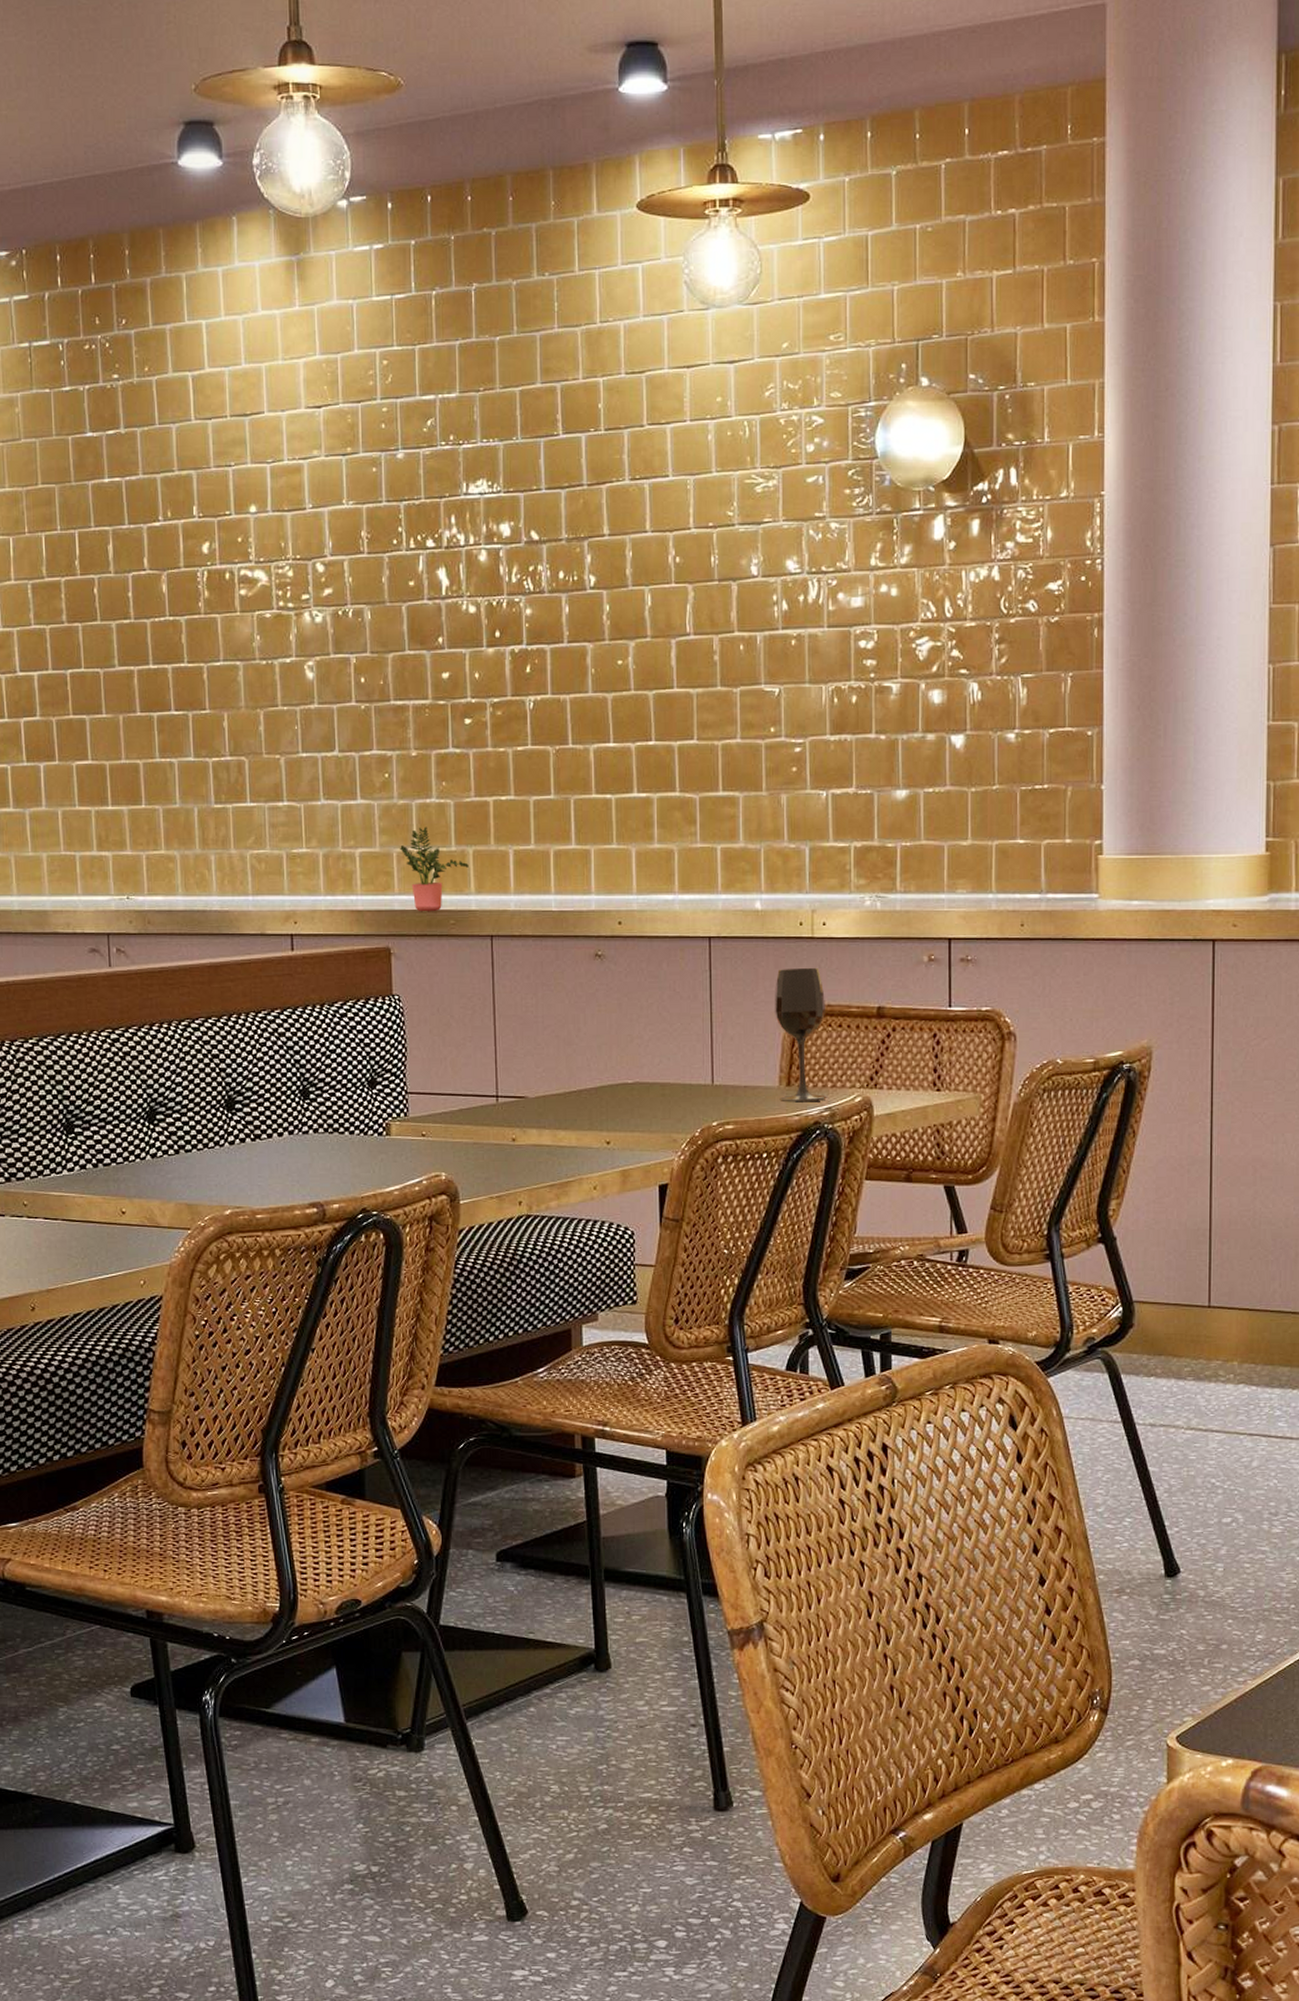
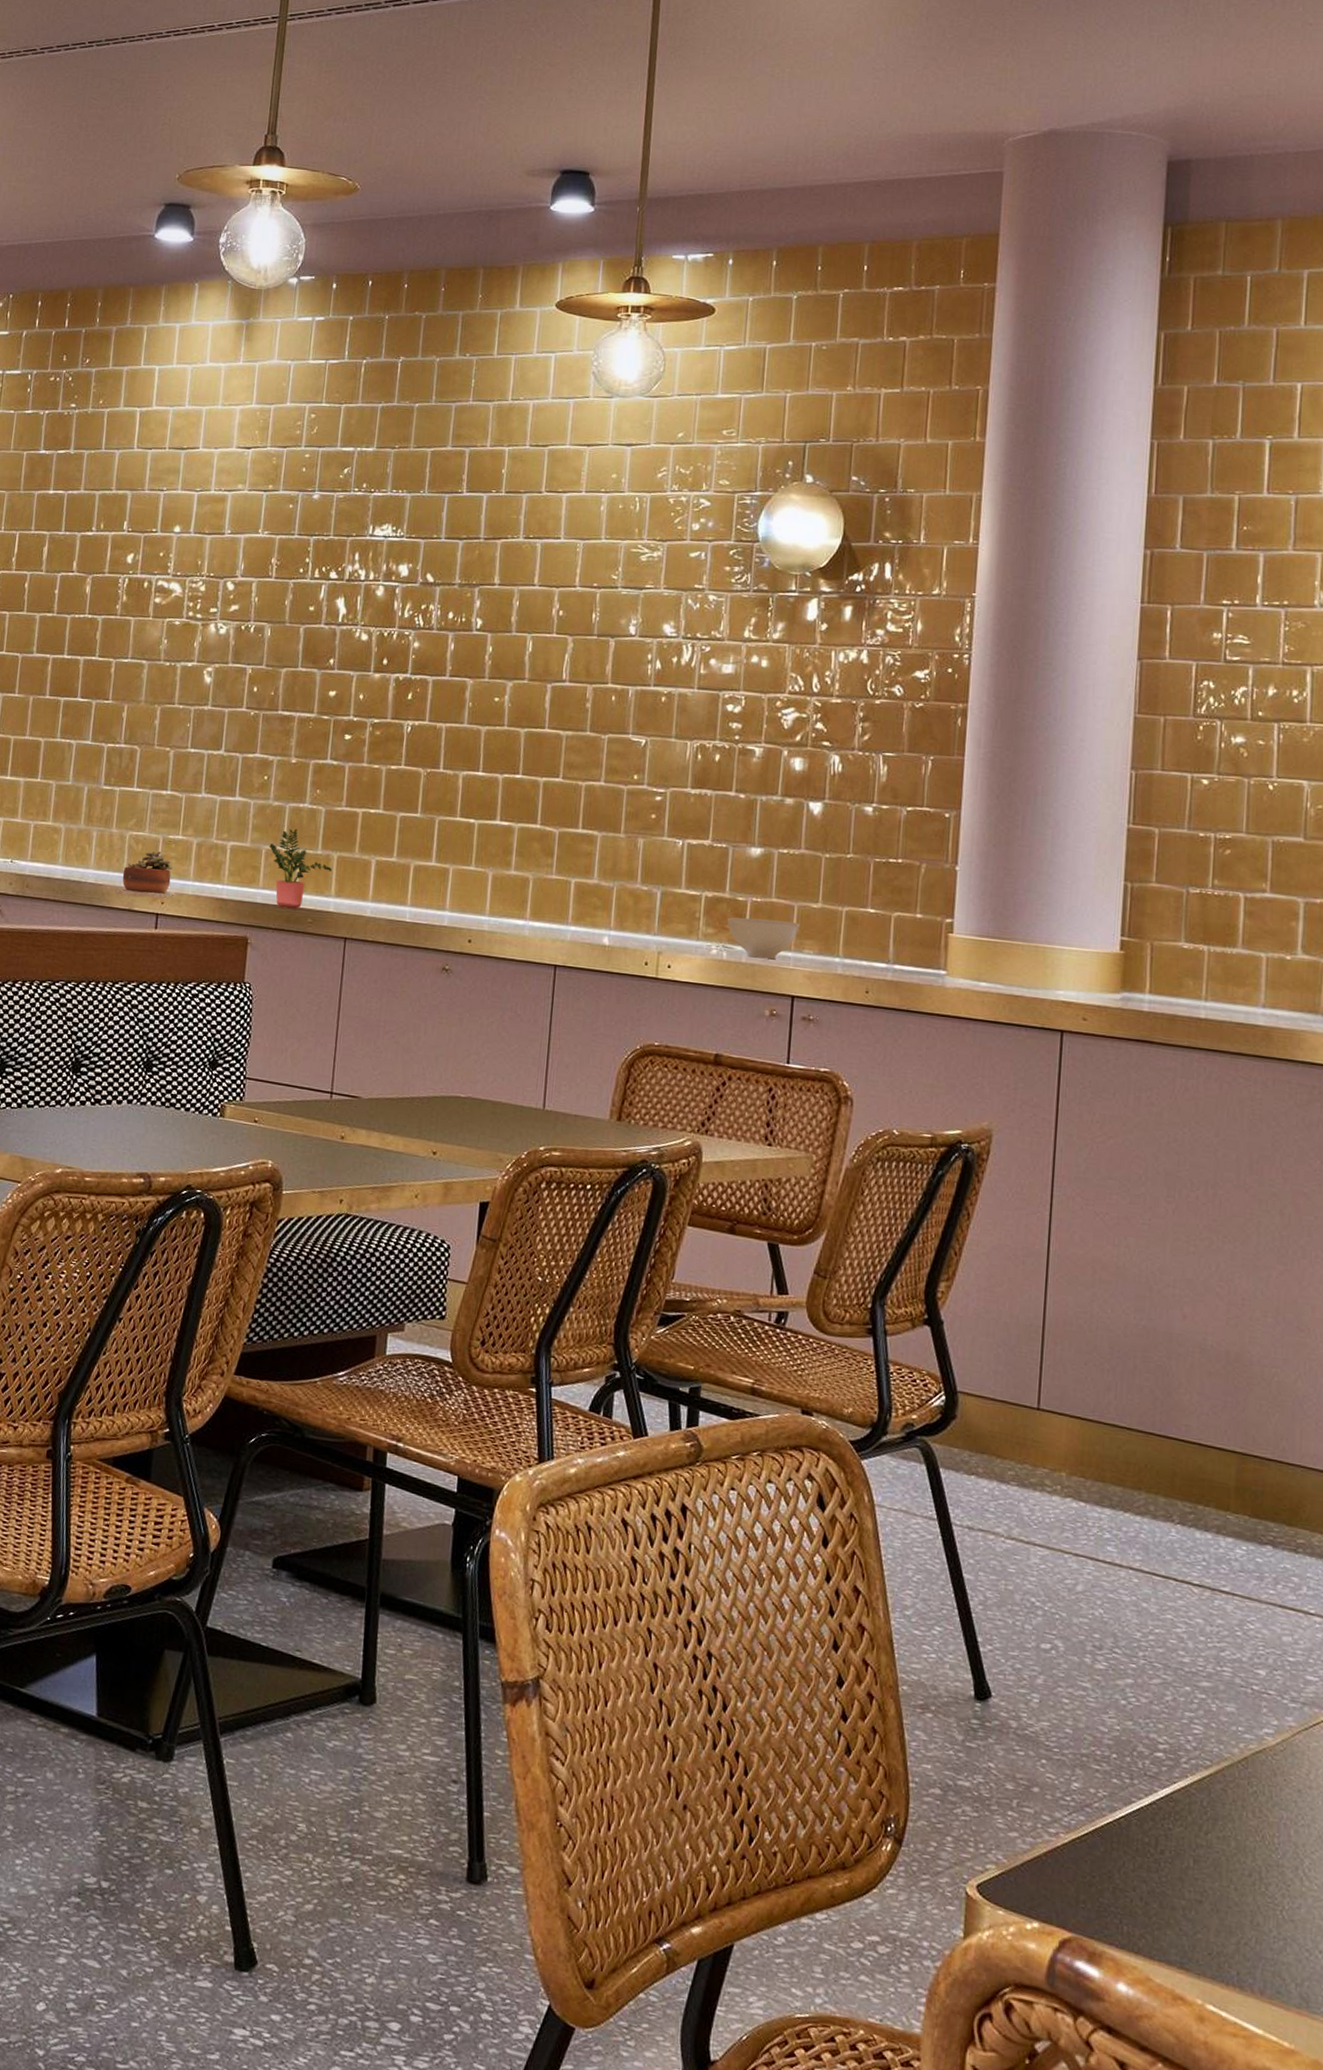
succulent plant: none [244,868,308,919] -> present [115,851,175,899]
wine glass: present [774,967,827,1103] -> none [609,1004,664,1140]
bowl: none [878,863,953,904] -> present [727,917,801,960]

